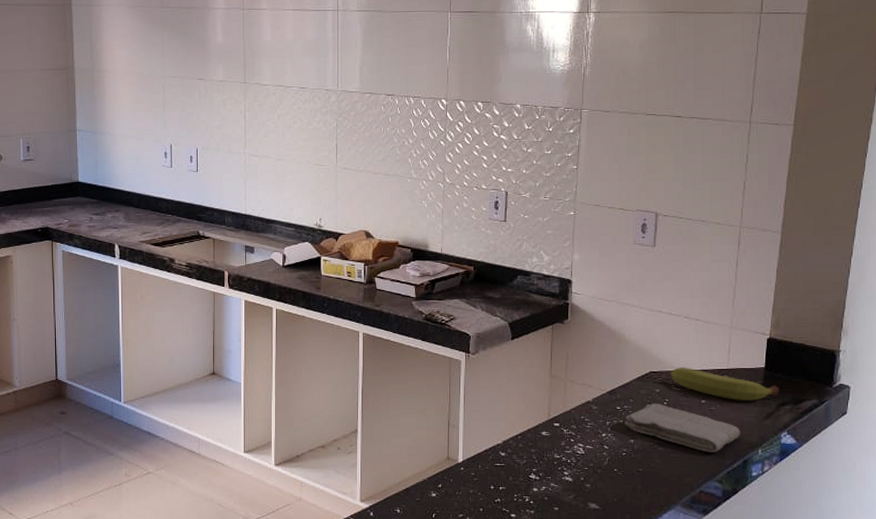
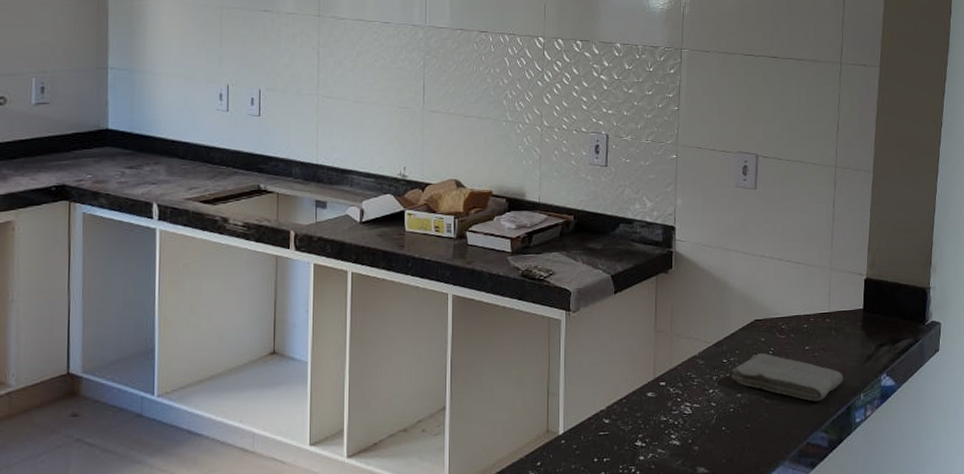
fruit: present [671,367,780,401] -> none [775,313,878,345]

